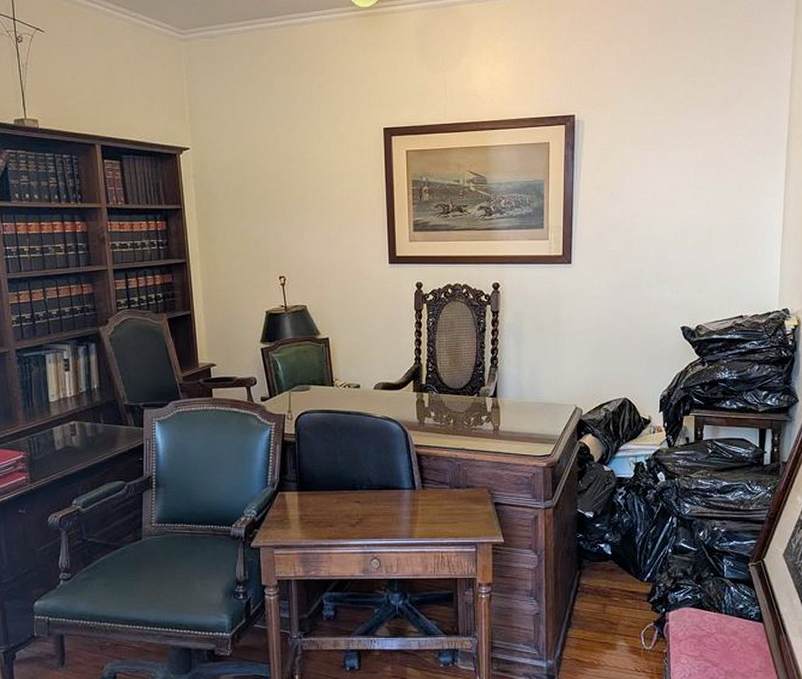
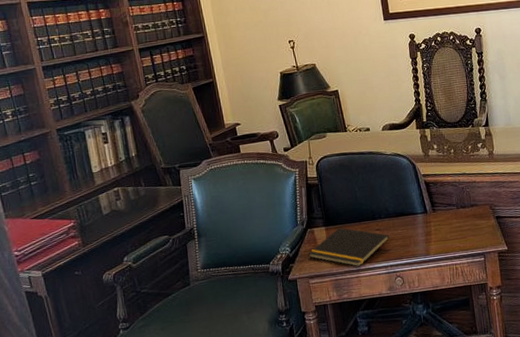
notepad: none [276,495,369,542] -> present [308,227,389,267]

